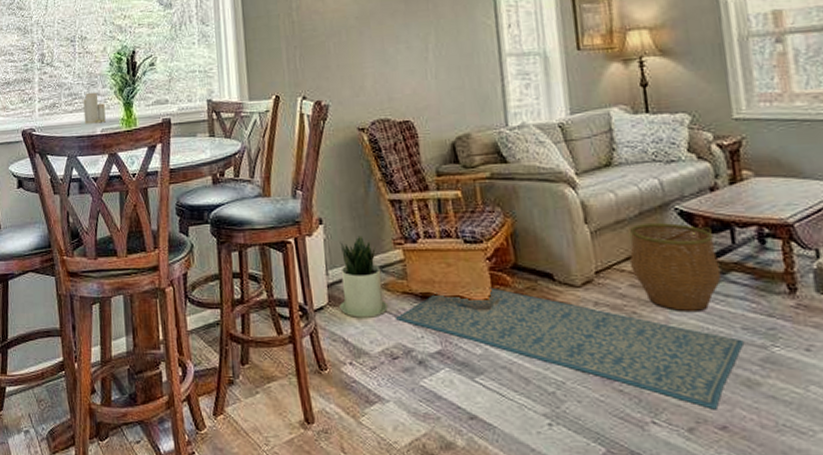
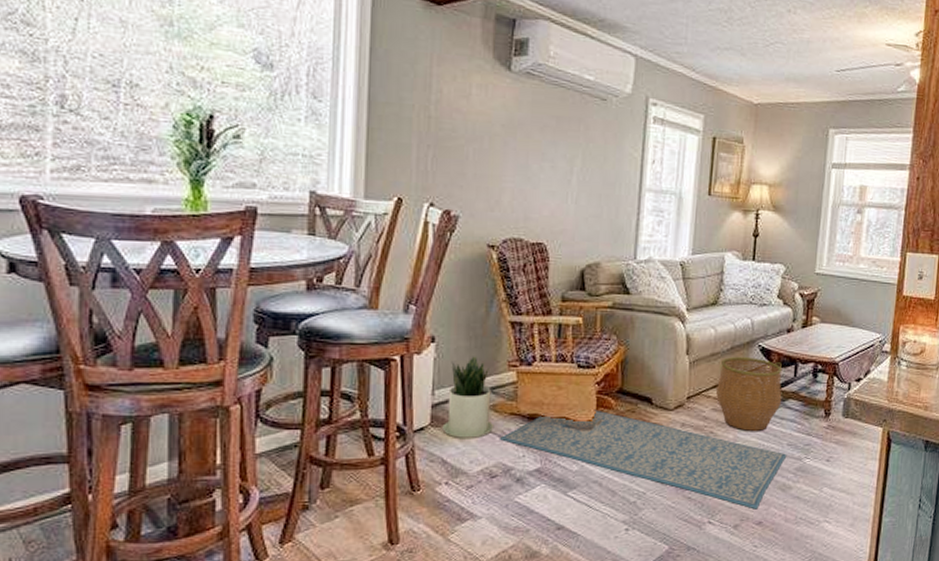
candle: present [83,91,106,124] -> none [126,157,161,201]

